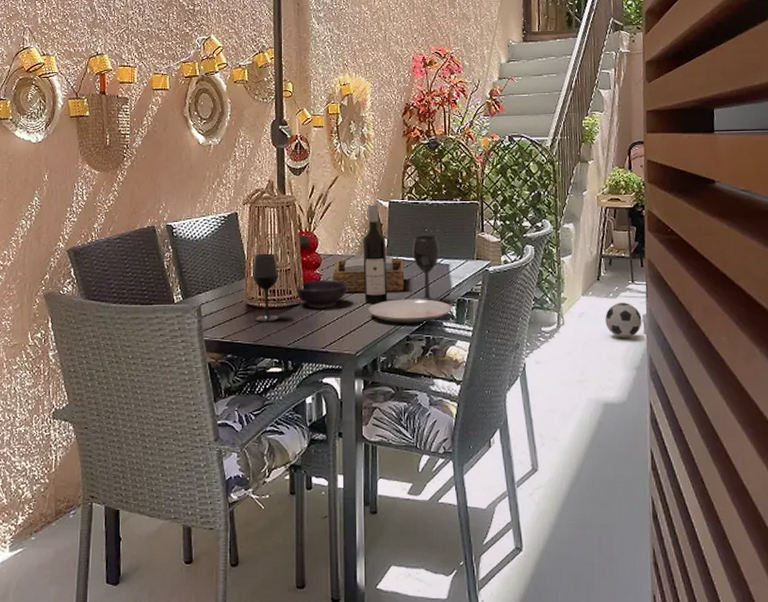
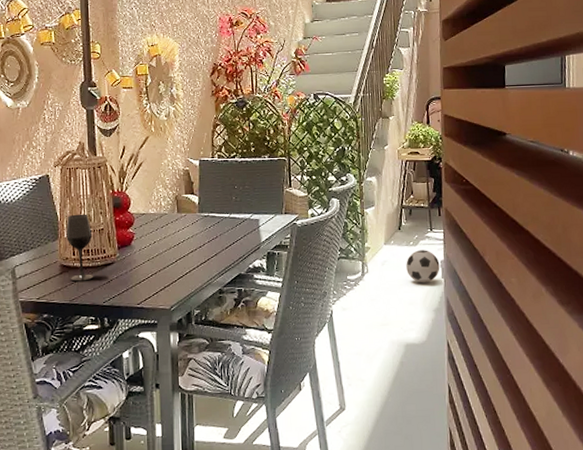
bowl: present [295,280,347,308] -> none [109,238,161,266]
napkin holder: present [333,257,405,292] -> none [145,214,216,250]
bottle: present [362,203,388,305] -> none [174,162,200,260]
plate: present [368,299,452,323] -> none [181,253,263,277]
wine glass: present [412,236,441,302] -> none [223,192,251,256]

